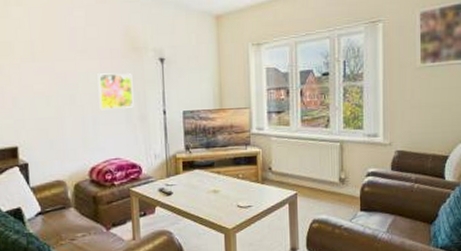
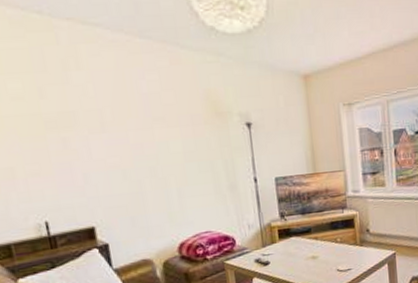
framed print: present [97,73,134,111] -> none [178,141,222,182]

